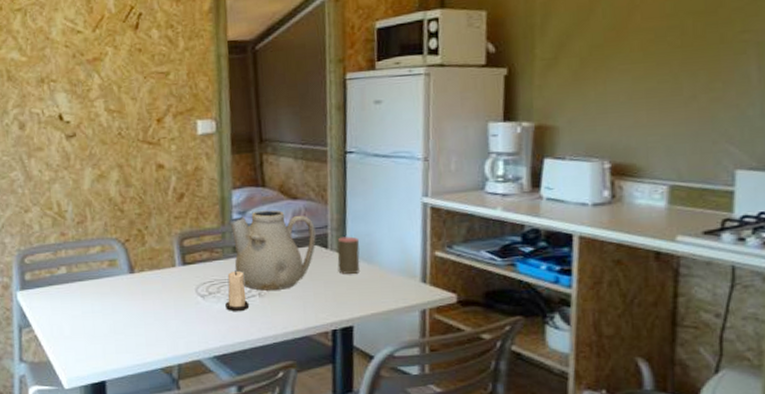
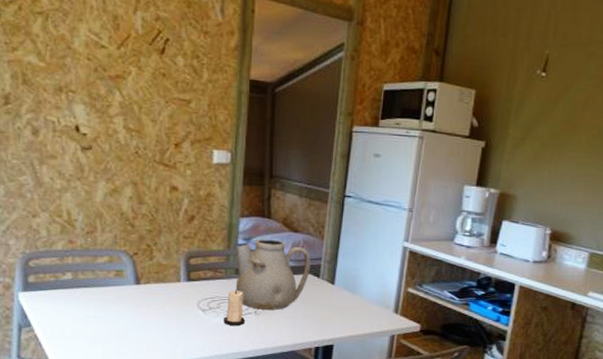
cup: present [337,236,360,274] -> none [326,269,346,301]

